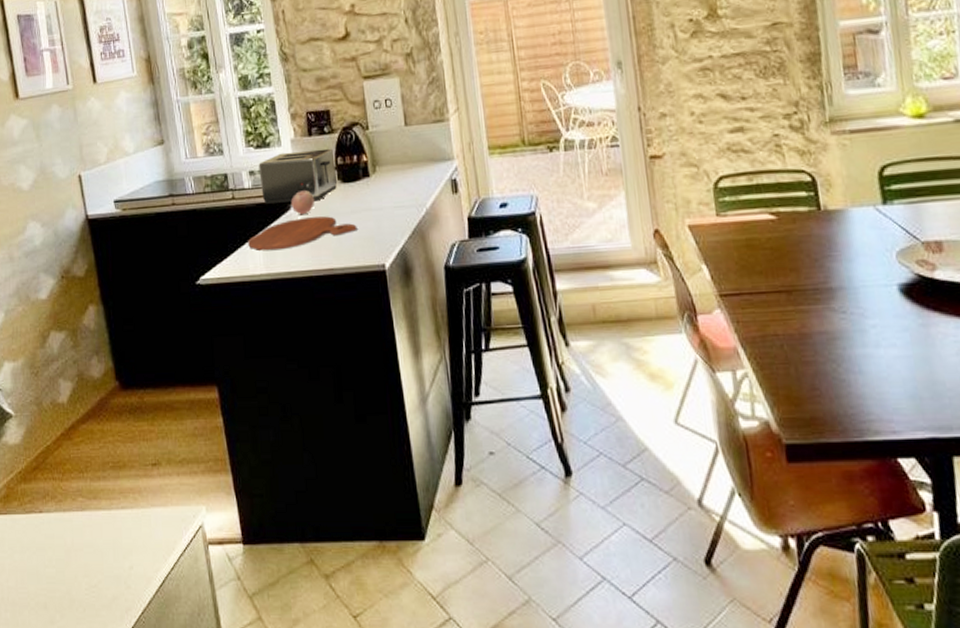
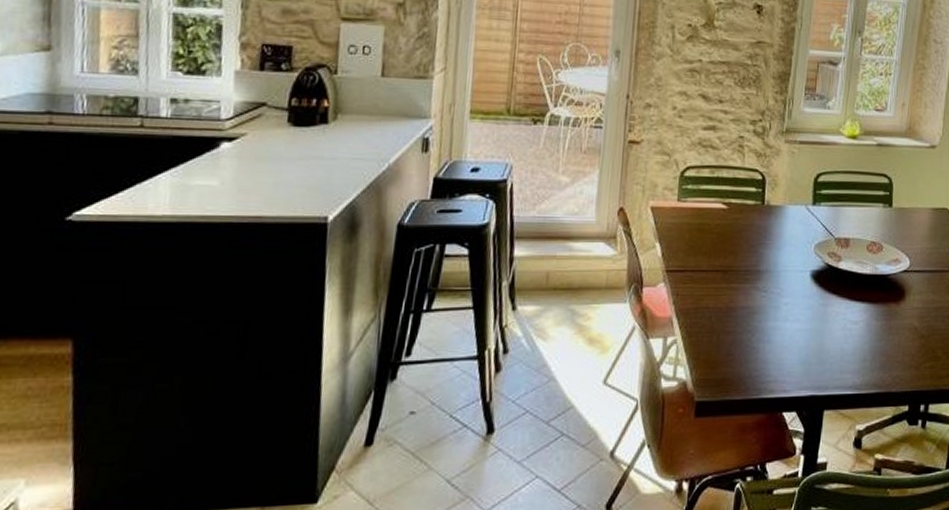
cutting board: present [248,216,357,251] -> none [152,158,302,191]
toaster: present [258,148,338,205] -> none [183,83,289,142]
fruit: present [291,190,315,215] -> none [220,128,254,155]

